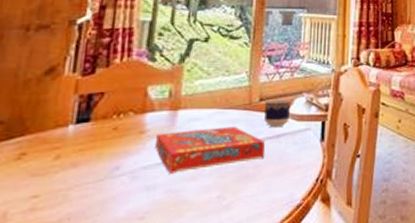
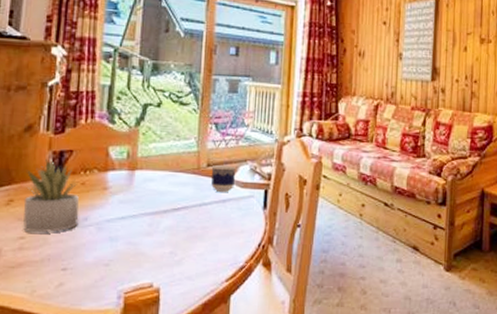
succulent plant: none [36,103,110,189] -> present [22,158,79,233]
snack box: present [155,126,265,174] -> none [117,188,212,228]

